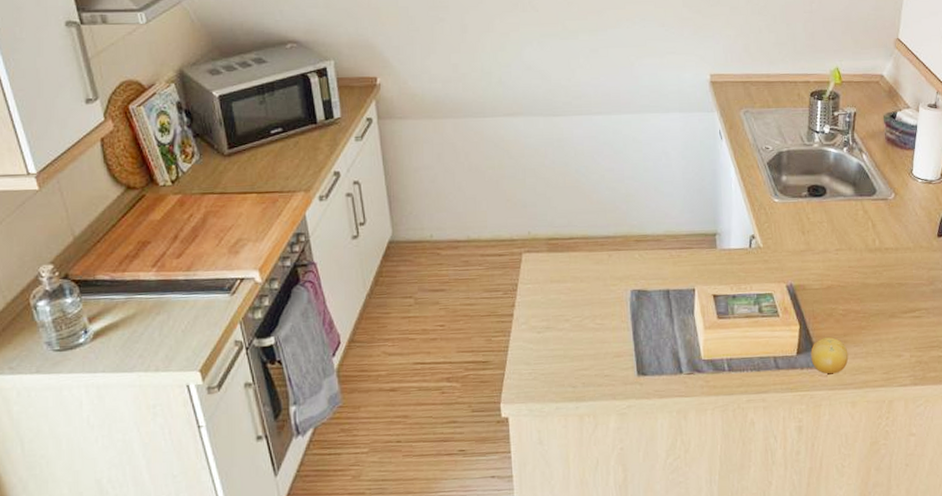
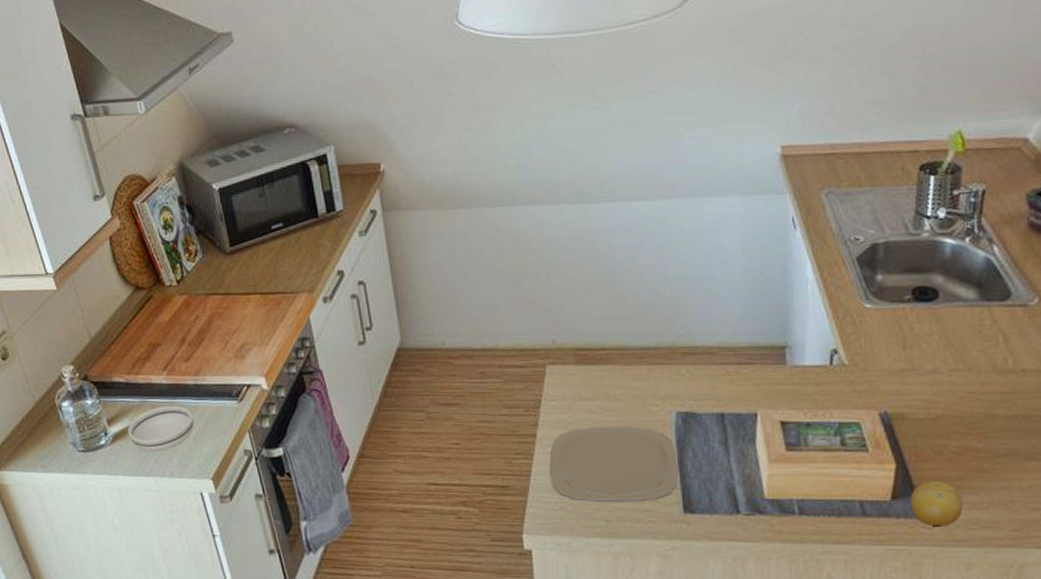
bowl: none [110,300,183,348] -> present [128,405,194,452]
plate: none [525,304,633,371] -> present [549,426,679,503]

